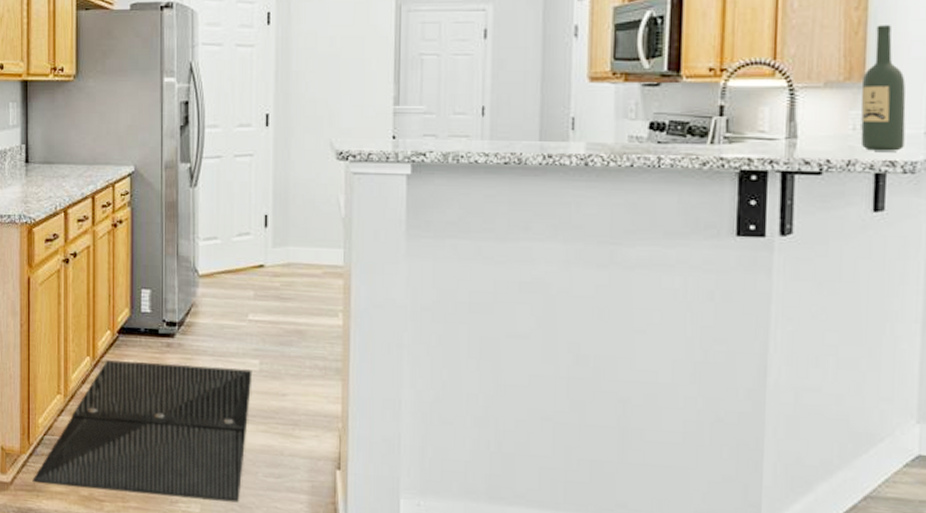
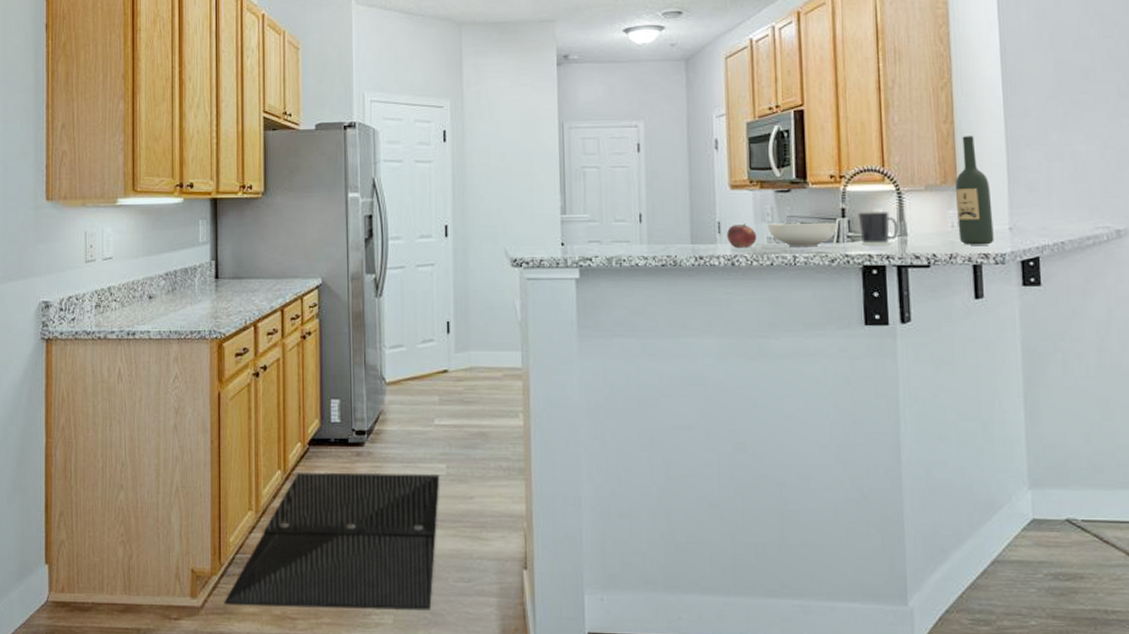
fruit: none [582,120,616,147] -> present [727,223,757,248]
bowl: none [630,120,714,148] -> present [767,222,838,247]
mug: none [738,110,787,148] -> present [858,212,899,245]

